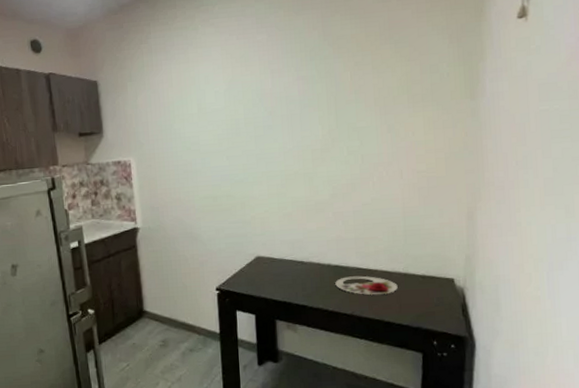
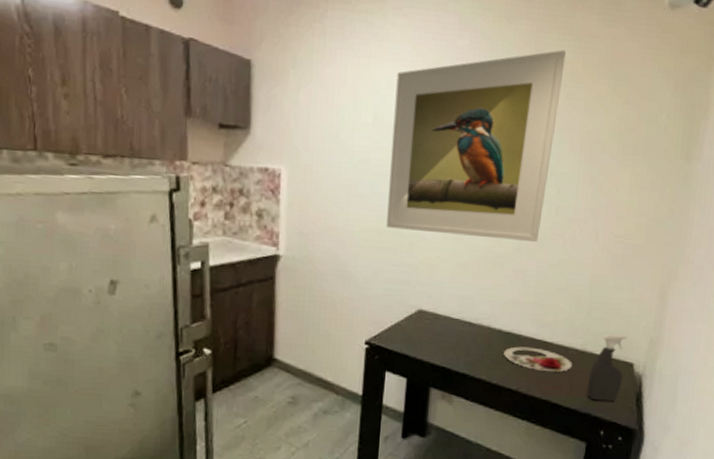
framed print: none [212,27,351,194] -> present [386,50,566,242]
spray bottle: none [414,255,446,315] -> present [586,334,628,402]

